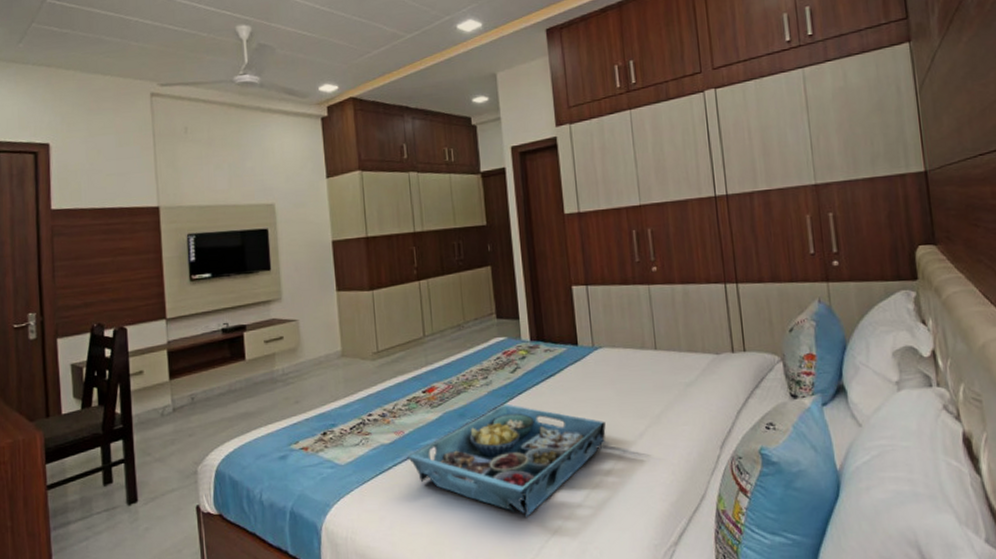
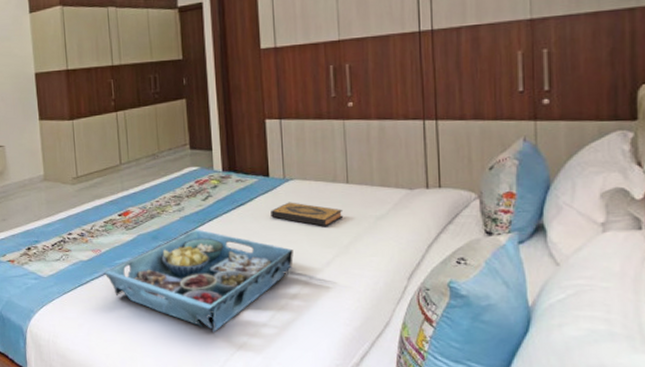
hardback book: none [581,371,654,396] -> present [271,202,344,226]

